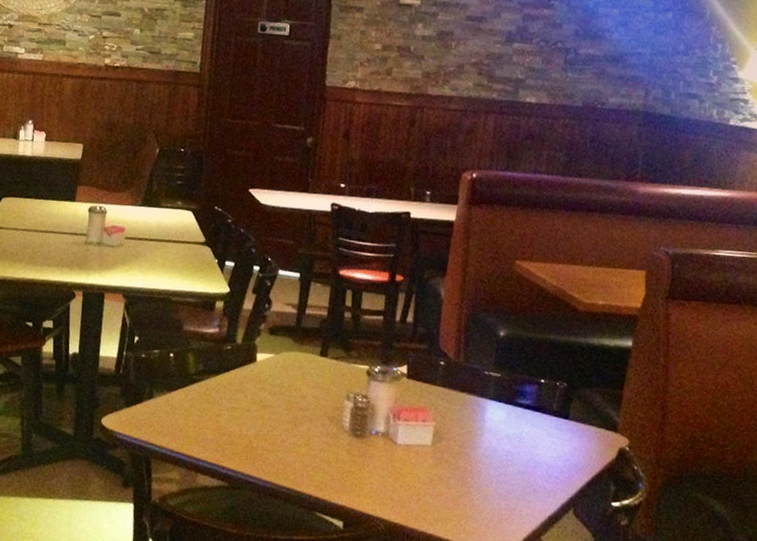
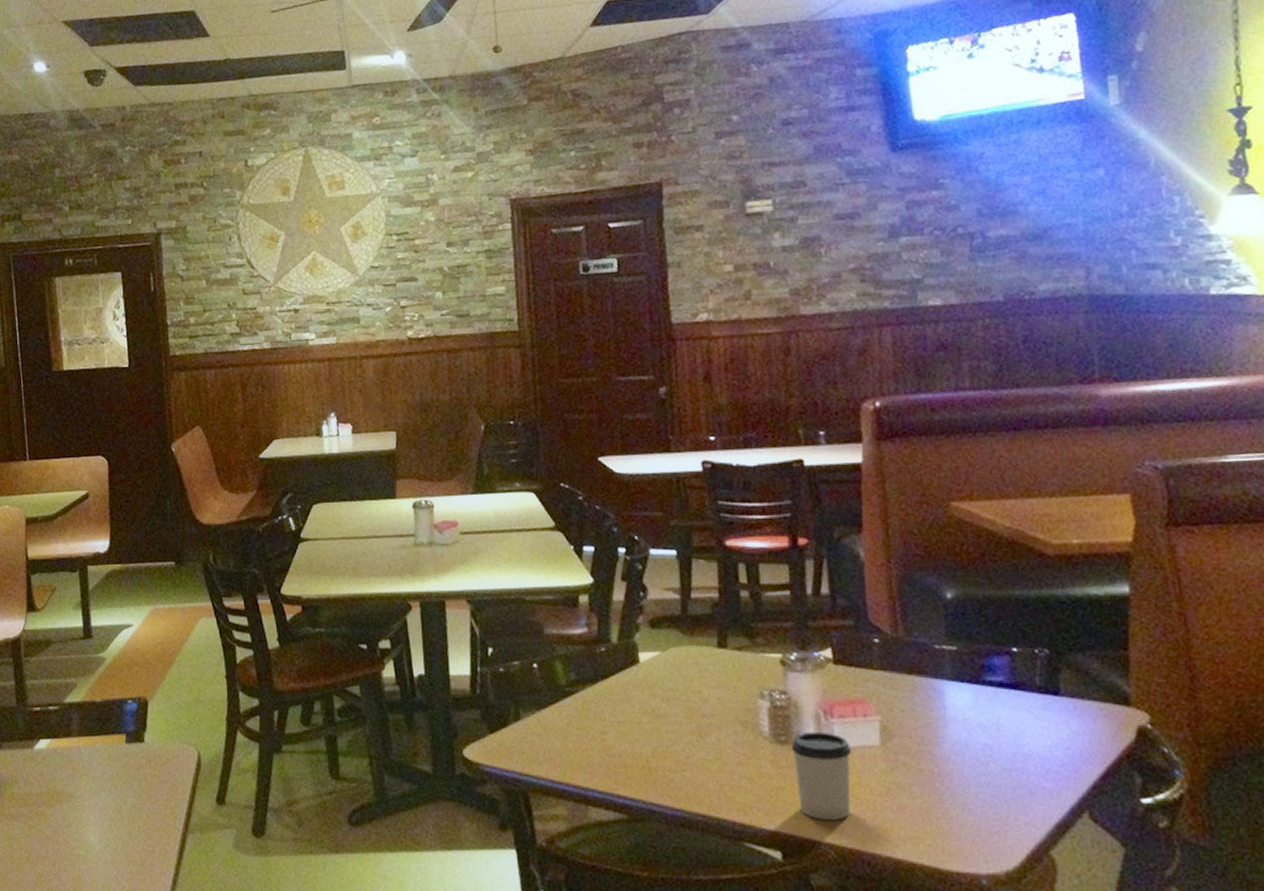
cup: none [362,429,409,501] -> present [790,731,851,820]

